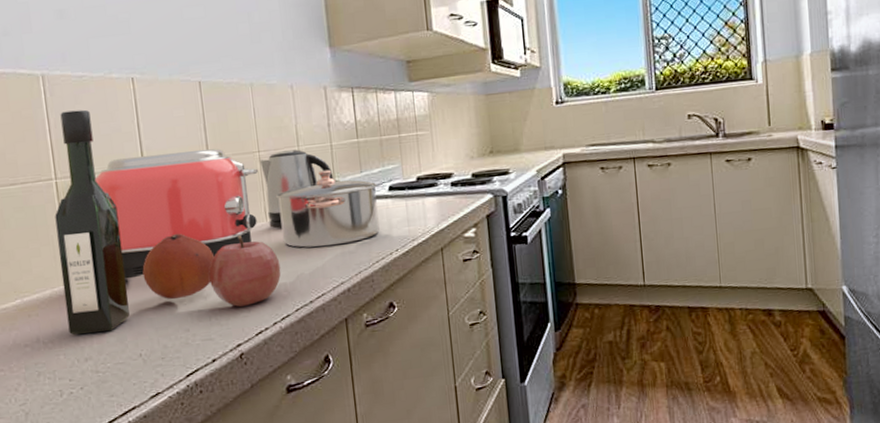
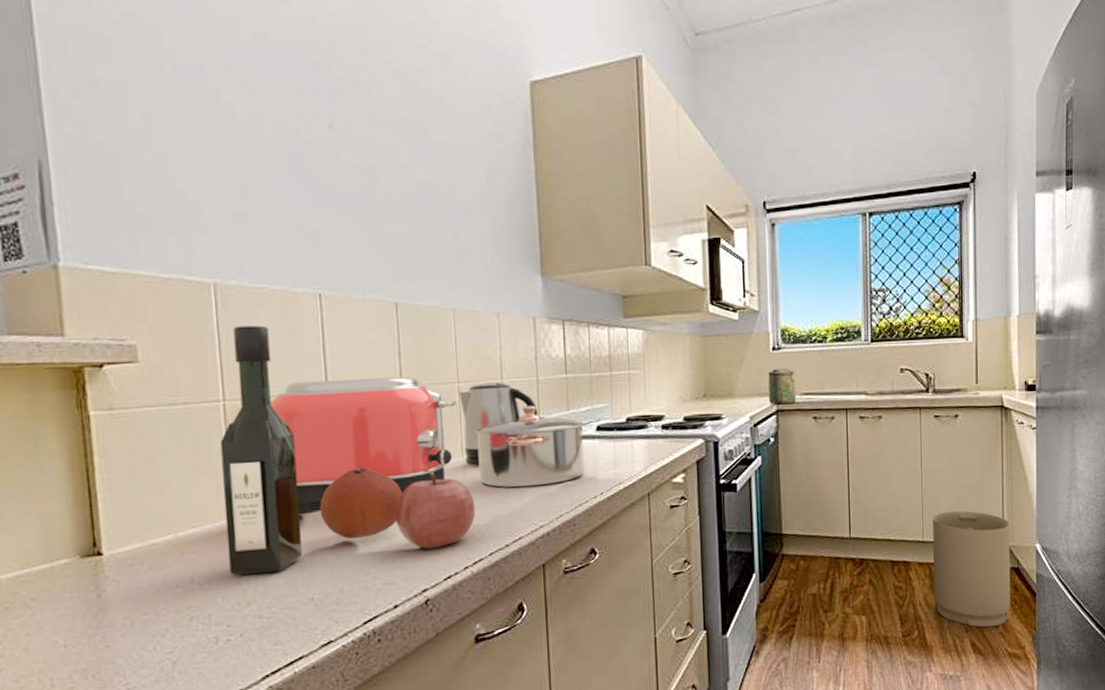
canister: none [553,121,582,158] -> present [768,368,796,405]
trash can: none [729,254,819,372] -> present [933,511,1011,628]

